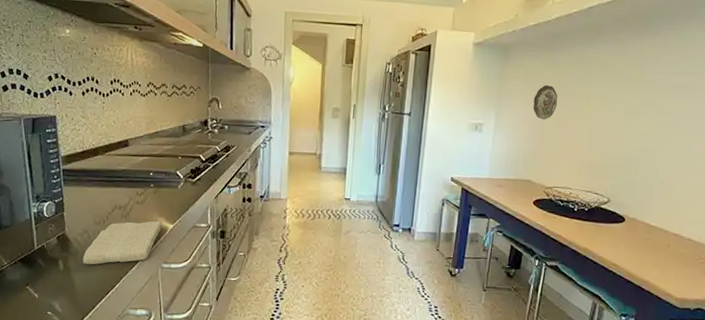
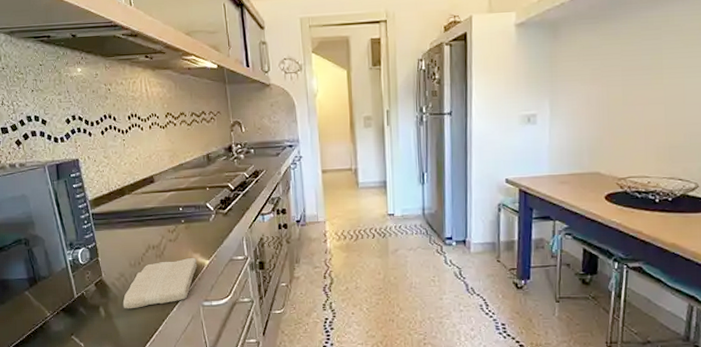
decorative plate: present [533,85,558,120] -> none [593,61,623,102]

